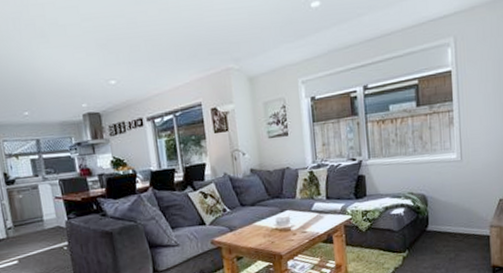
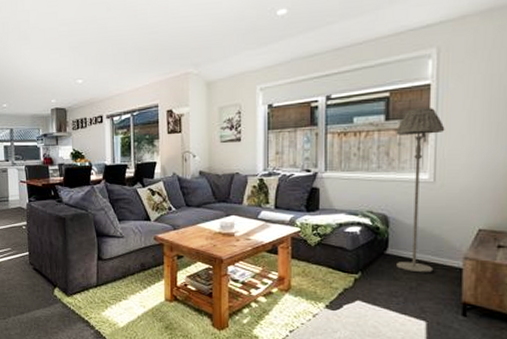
floor lamp: none [426,93,467,245] -> present [396,108,445,273]

